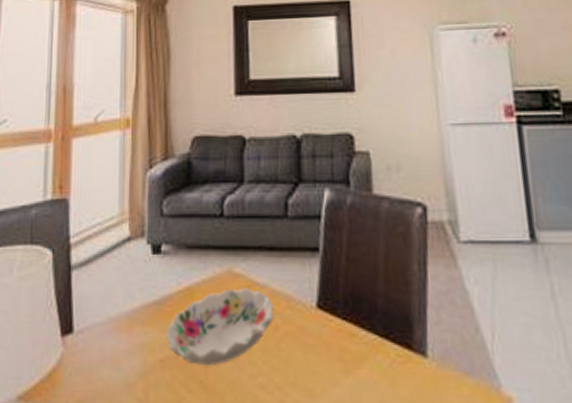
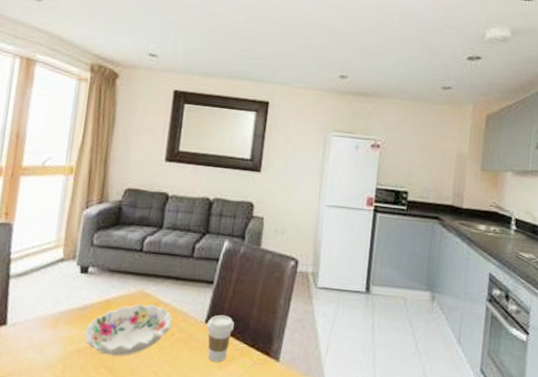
coffee cup: none [319,294,356,364] -> present [206,314,234,362]

